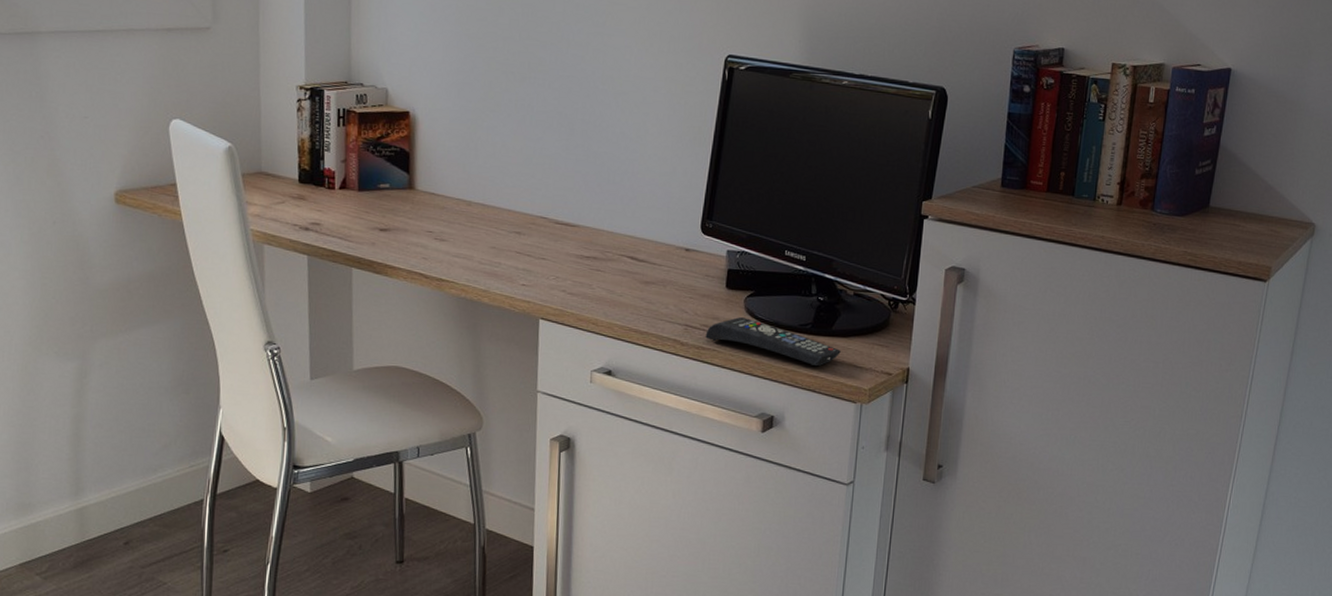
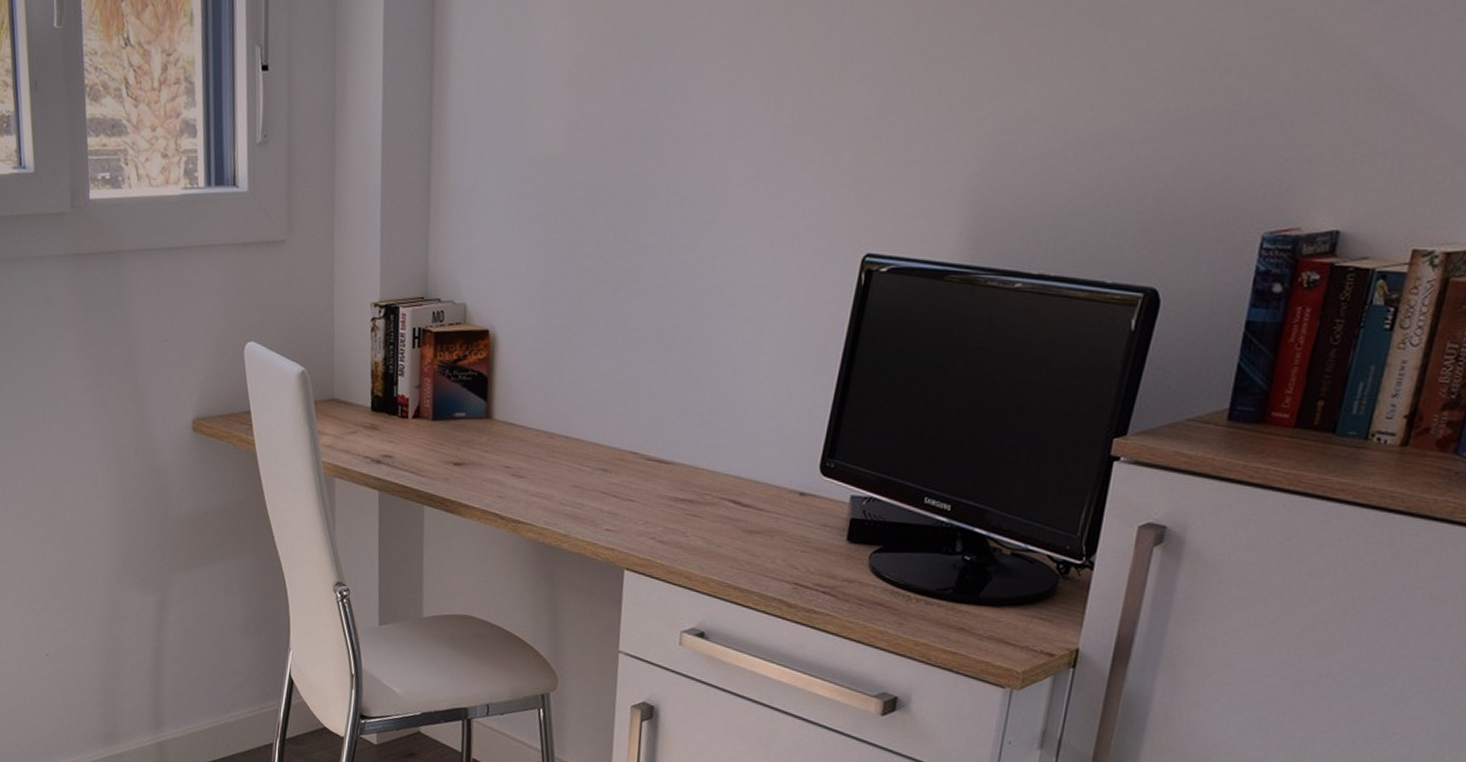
remote control: present [705,317,841,367] -> none [818,577,989,641]

